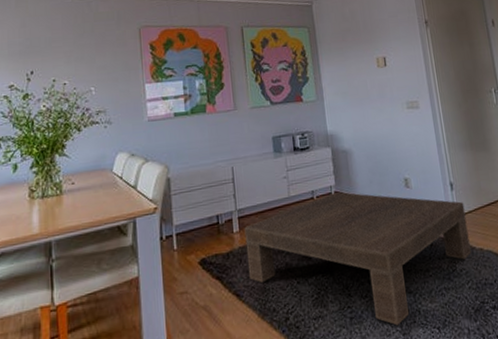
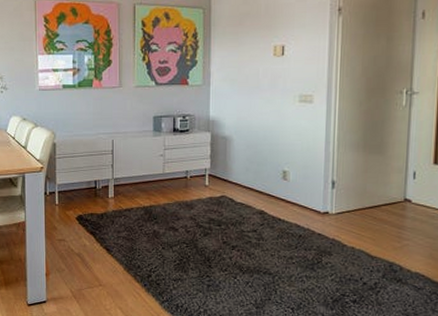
coffee table: present [244,191,471,326] -> none [119,174,343,299]

